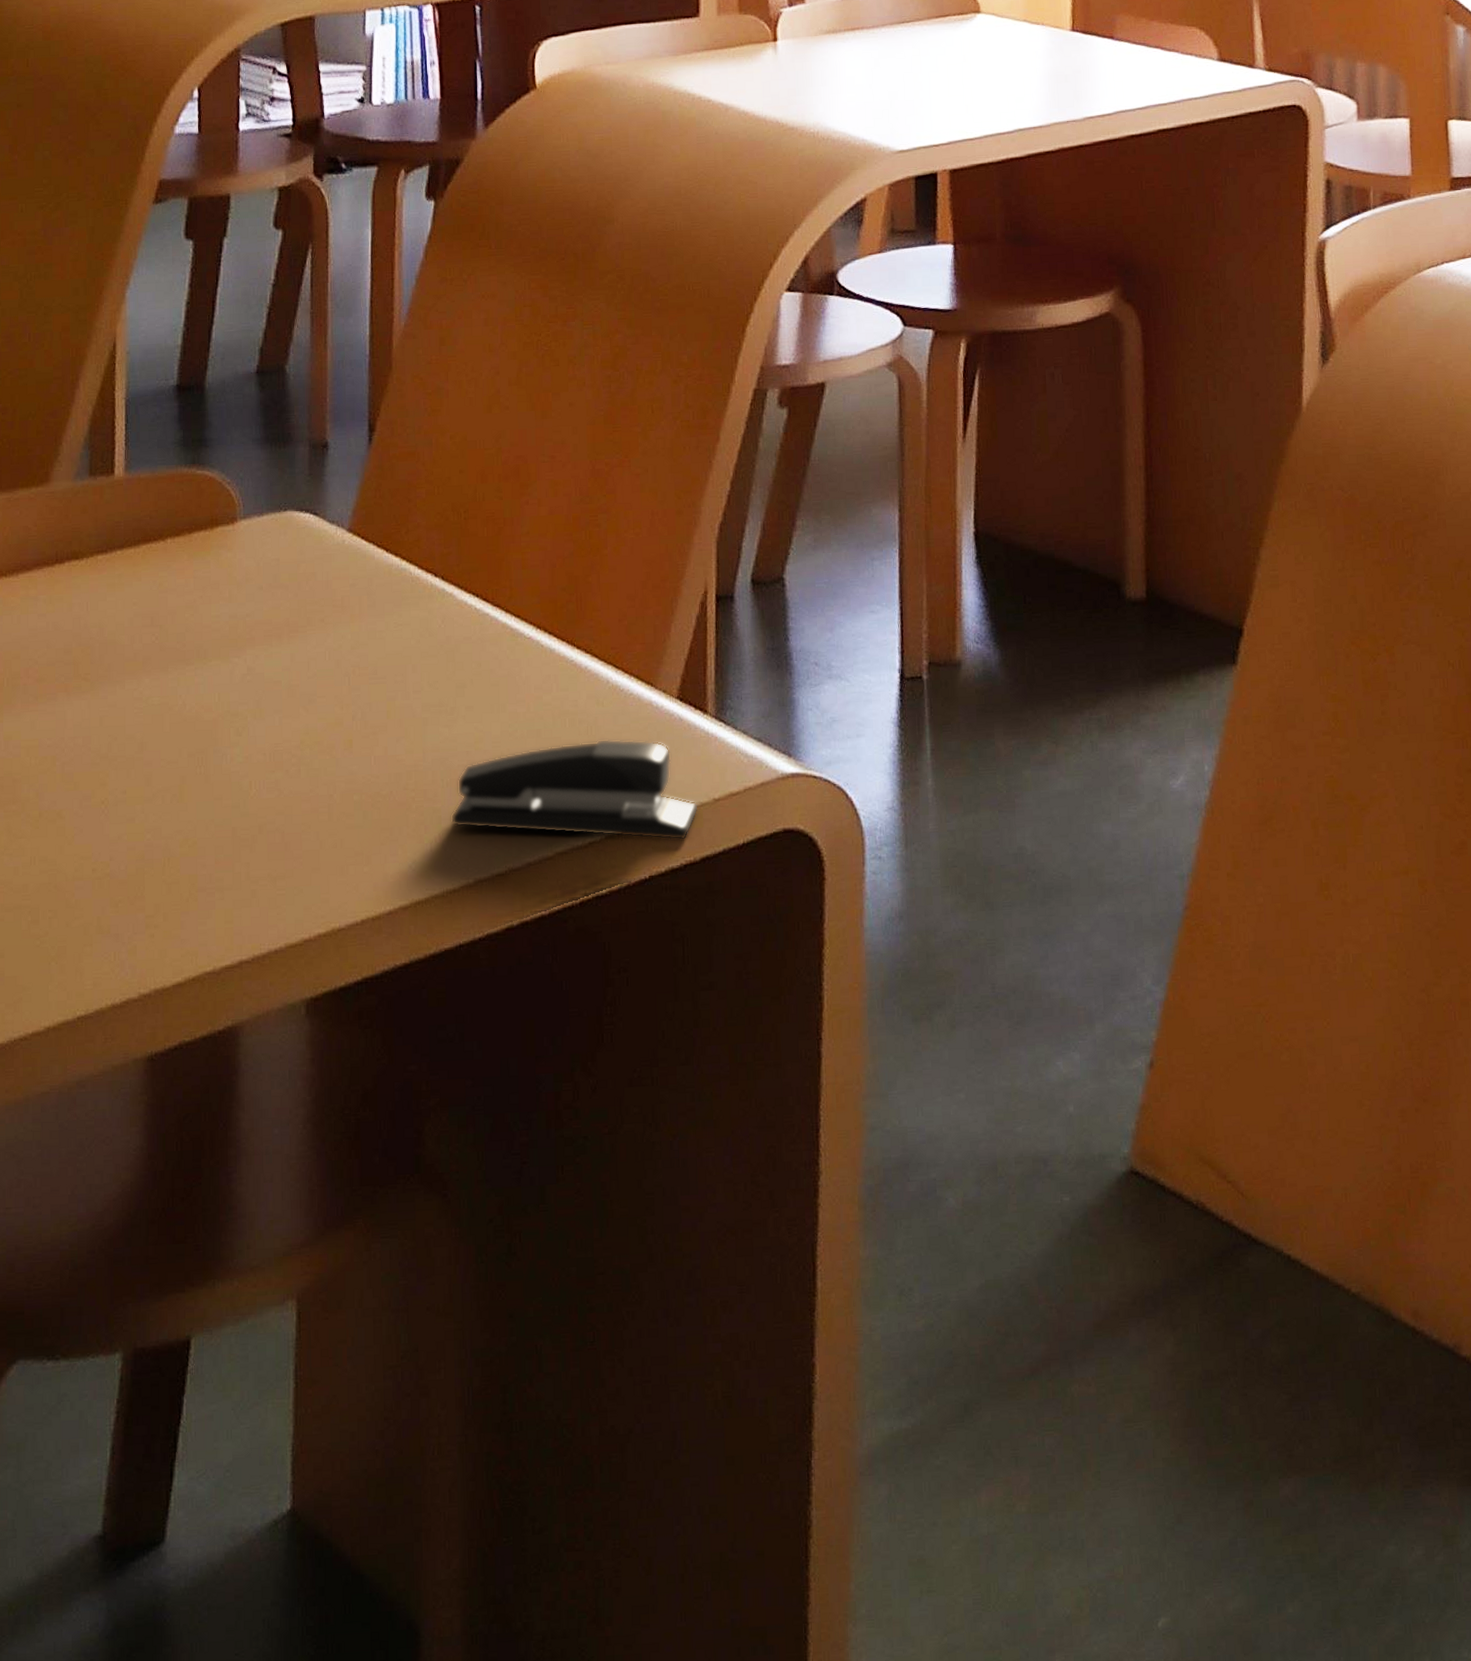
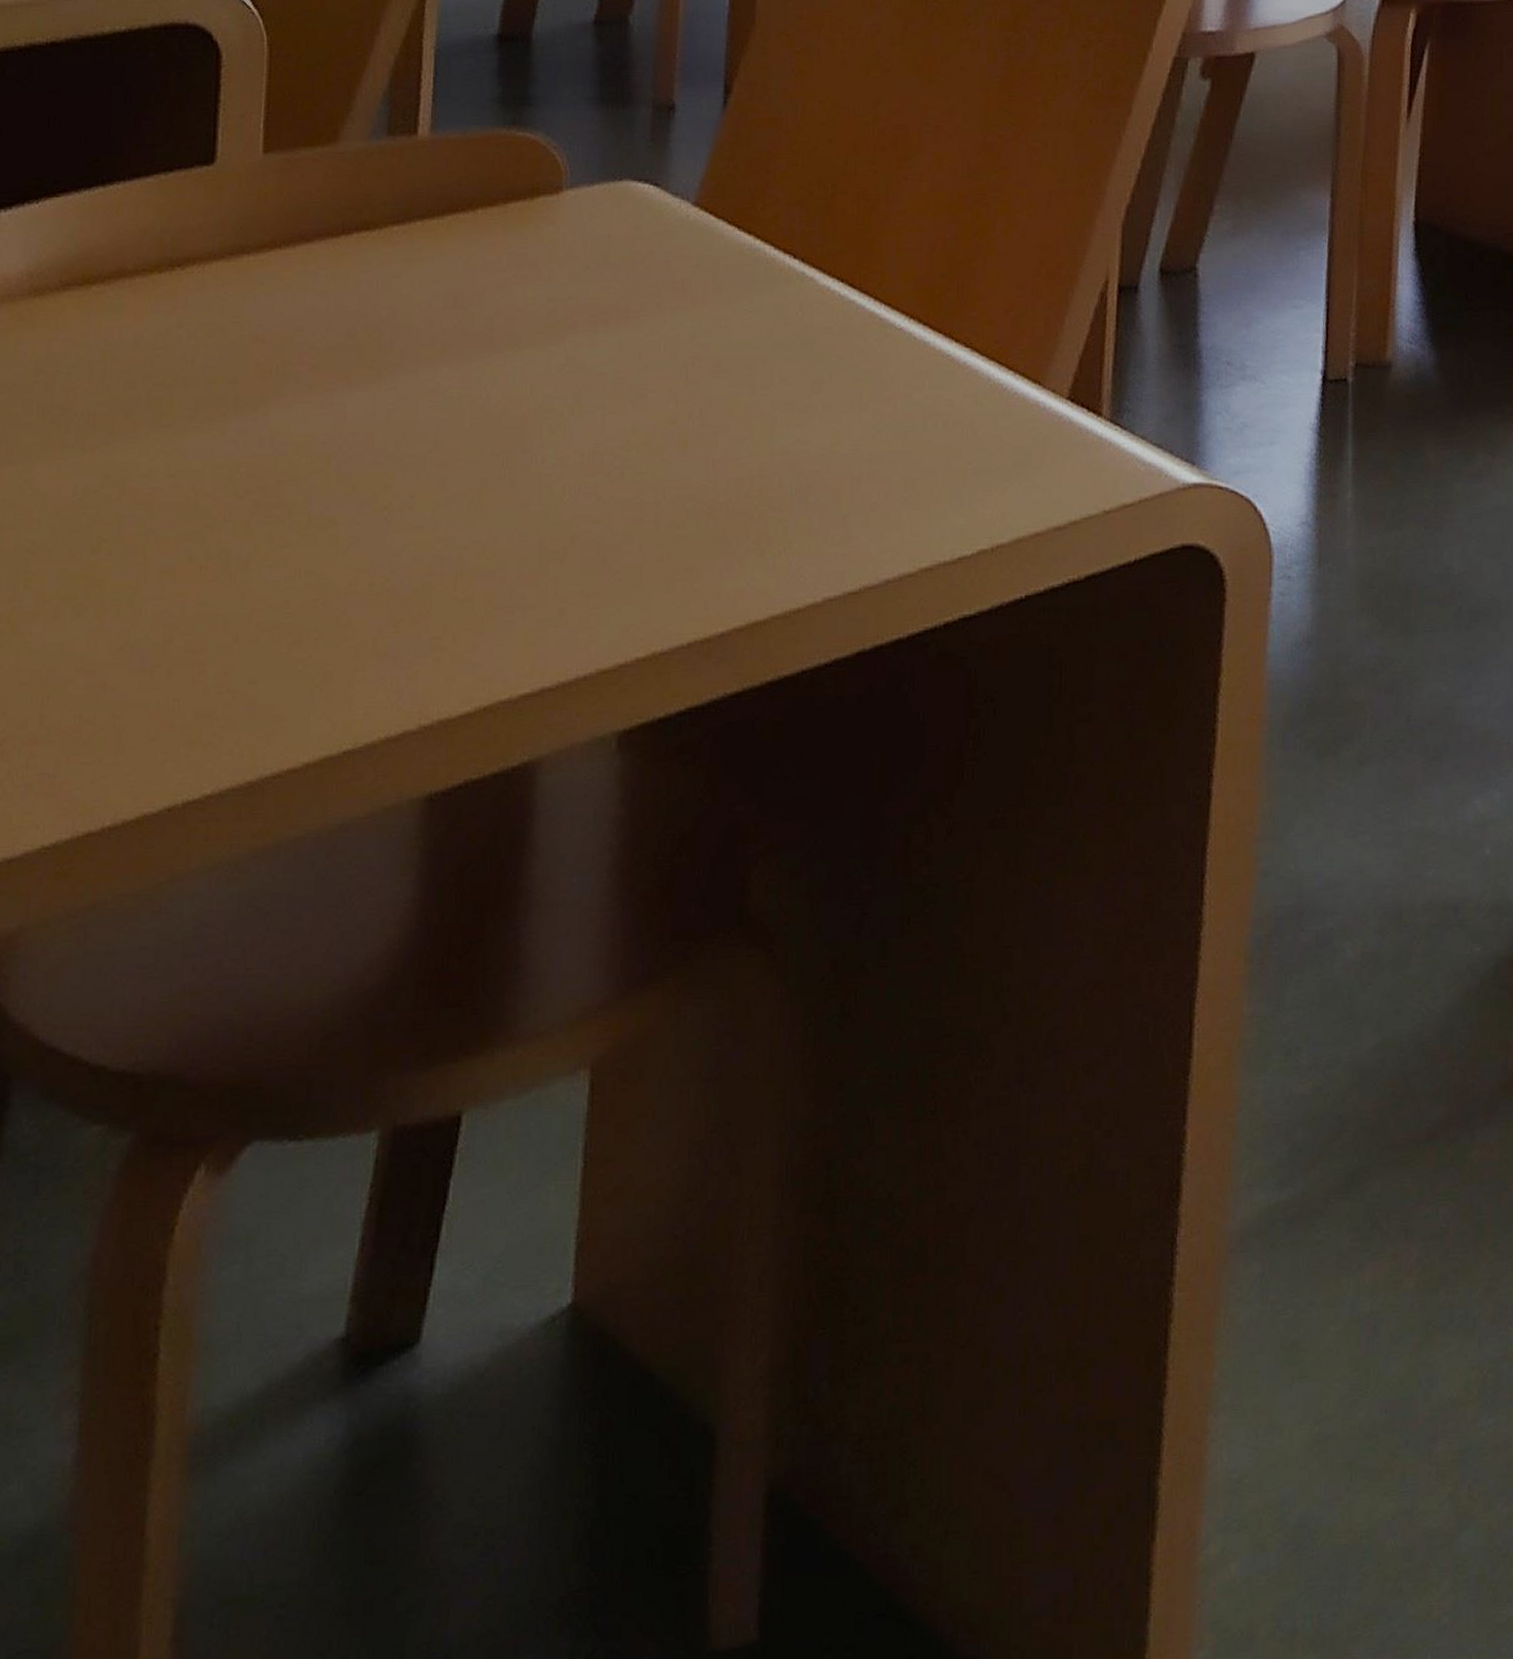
stapler: present [450,738,698,841] -> none [798,442,1086,557]

